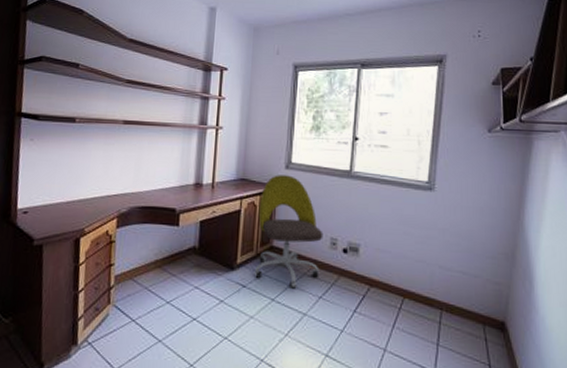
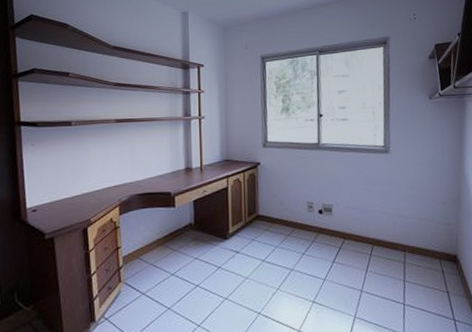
office chair: present [254,175,323,289] -> none [243,153,301,250]

